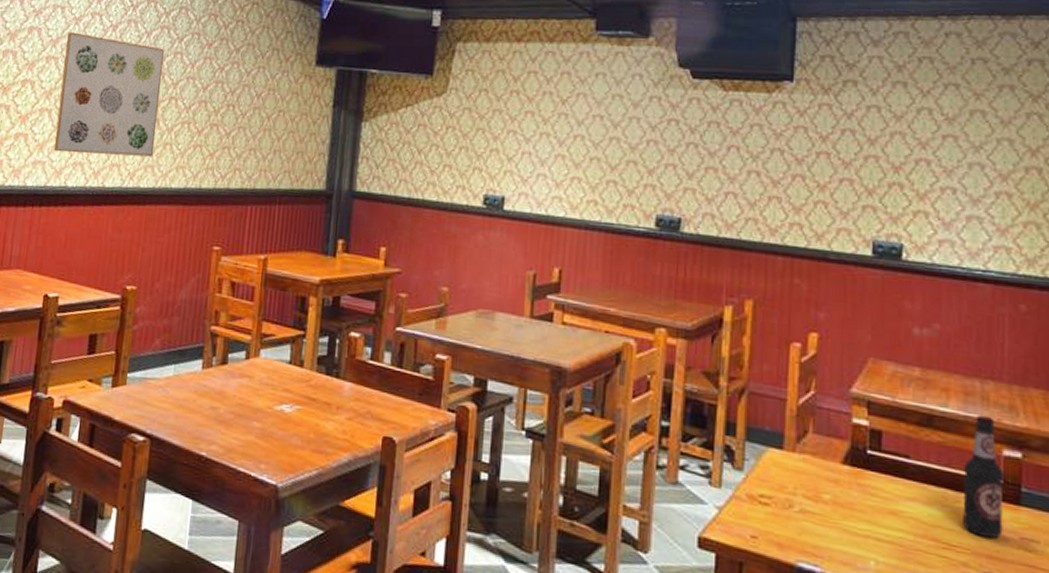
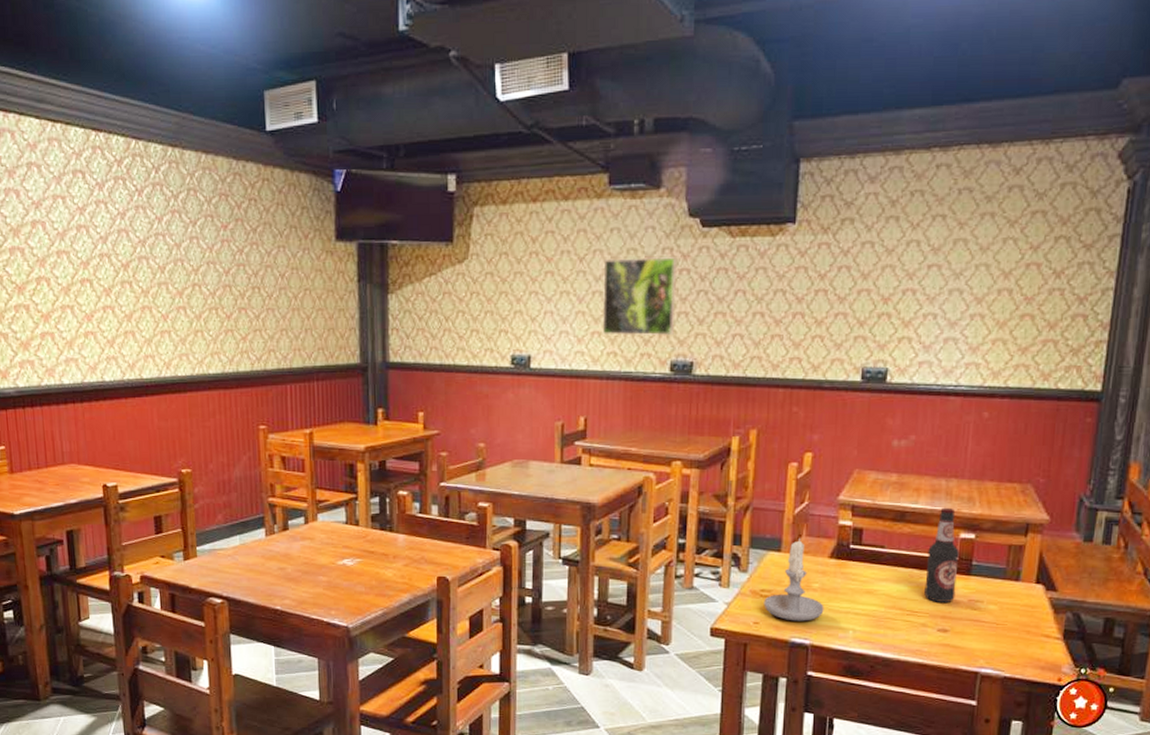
wall art: present [53,32,165,157] -> none [73,223,186,348]
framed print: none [583,103,665,188] -> present [602,257,677,336]
candle: none [763,436,838,542] -> present [763,539,824,621]

